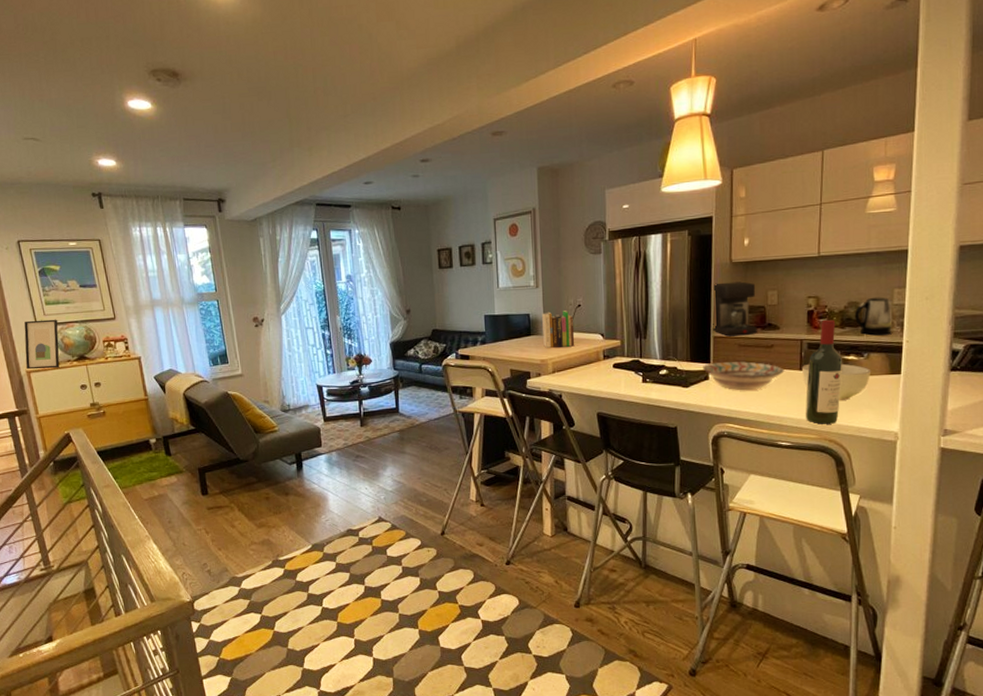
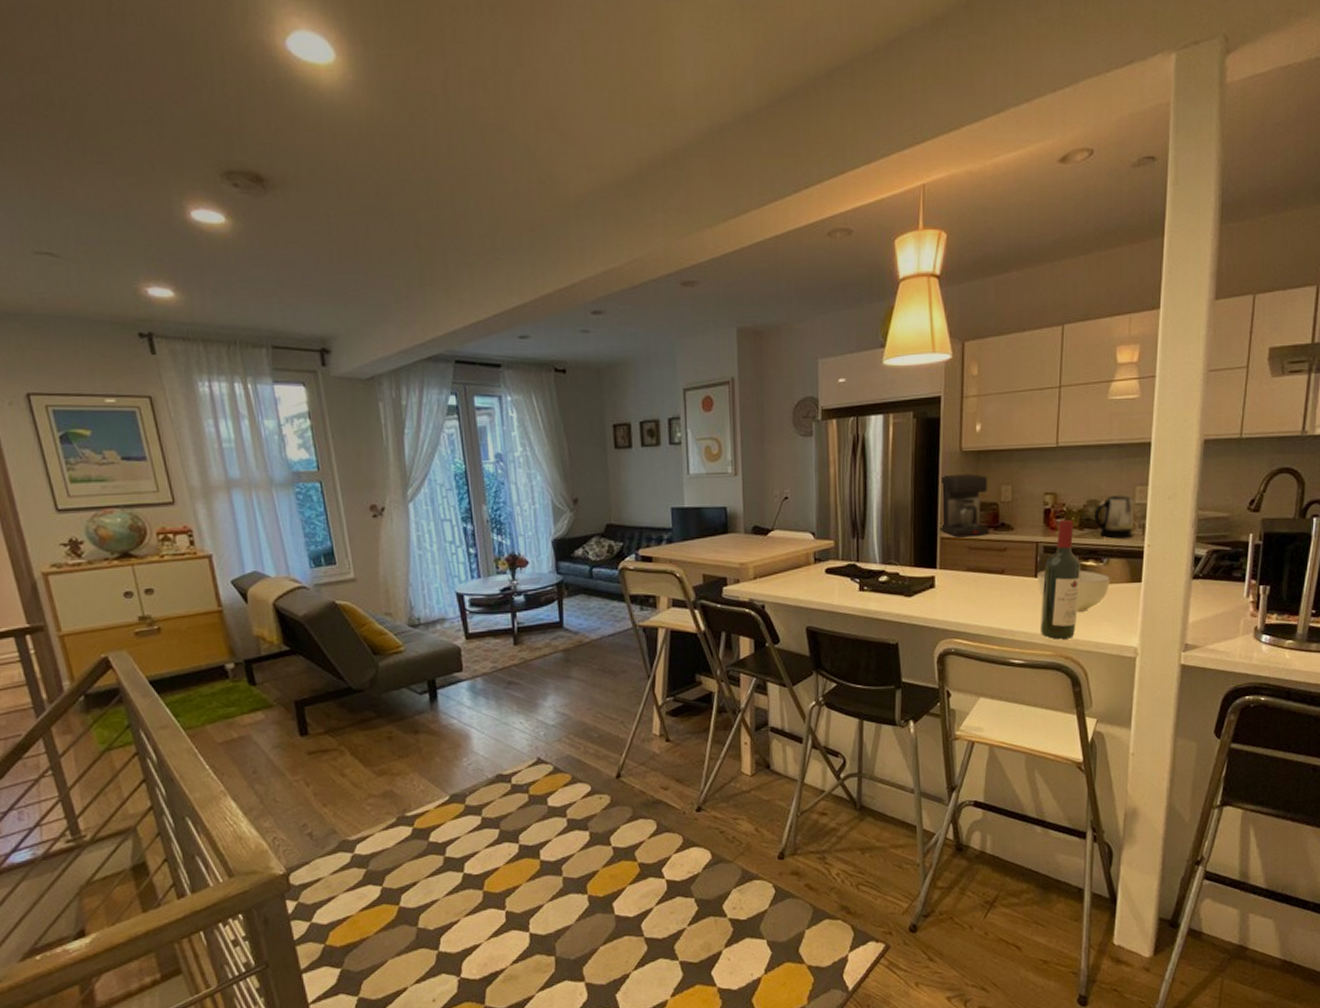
picture frame: present [24,319,60,370] -> none [38,502,93,571]
books: present [542,310,575,348] -> none [742,504,781,549]
decorative bowl: present [703,361,785,391] -> none [928,566,1018,601]

